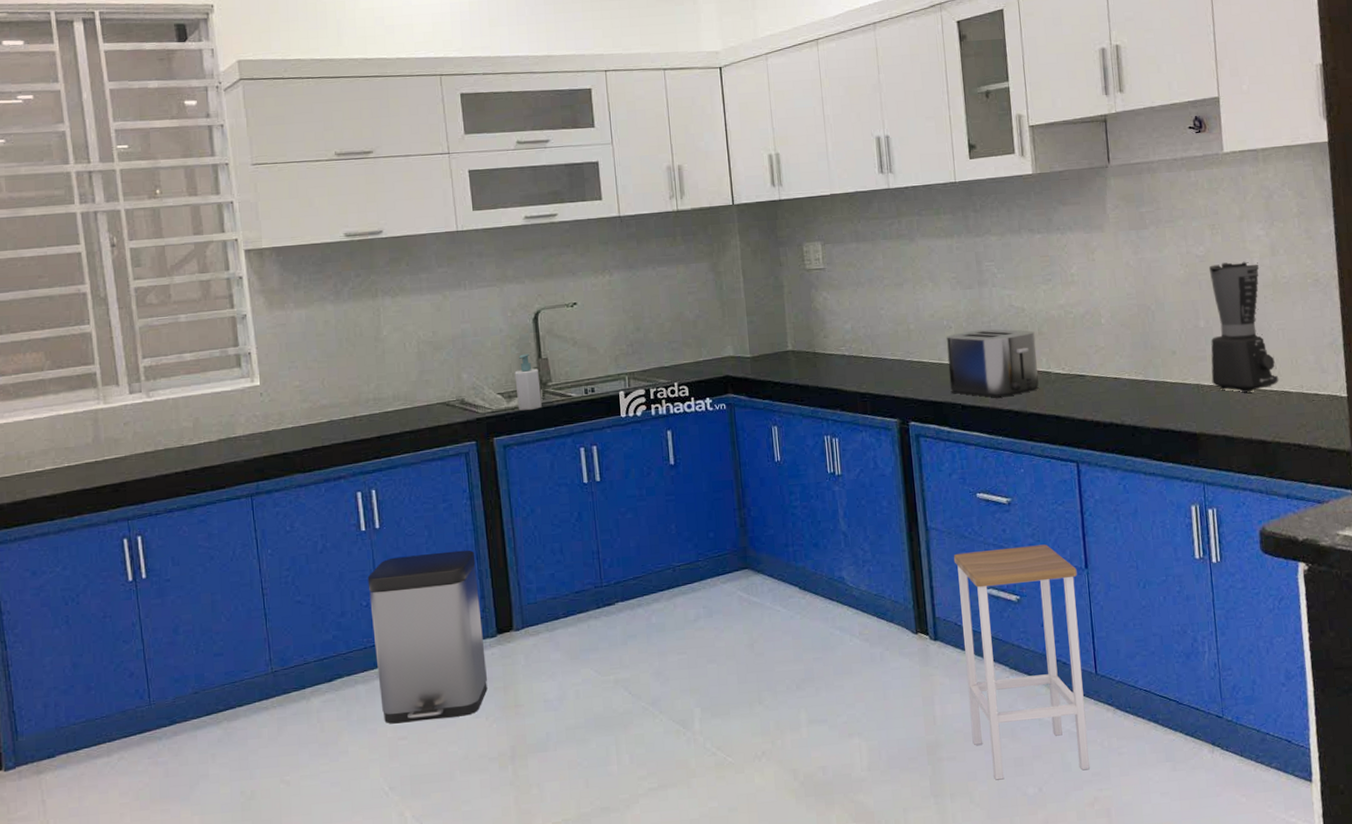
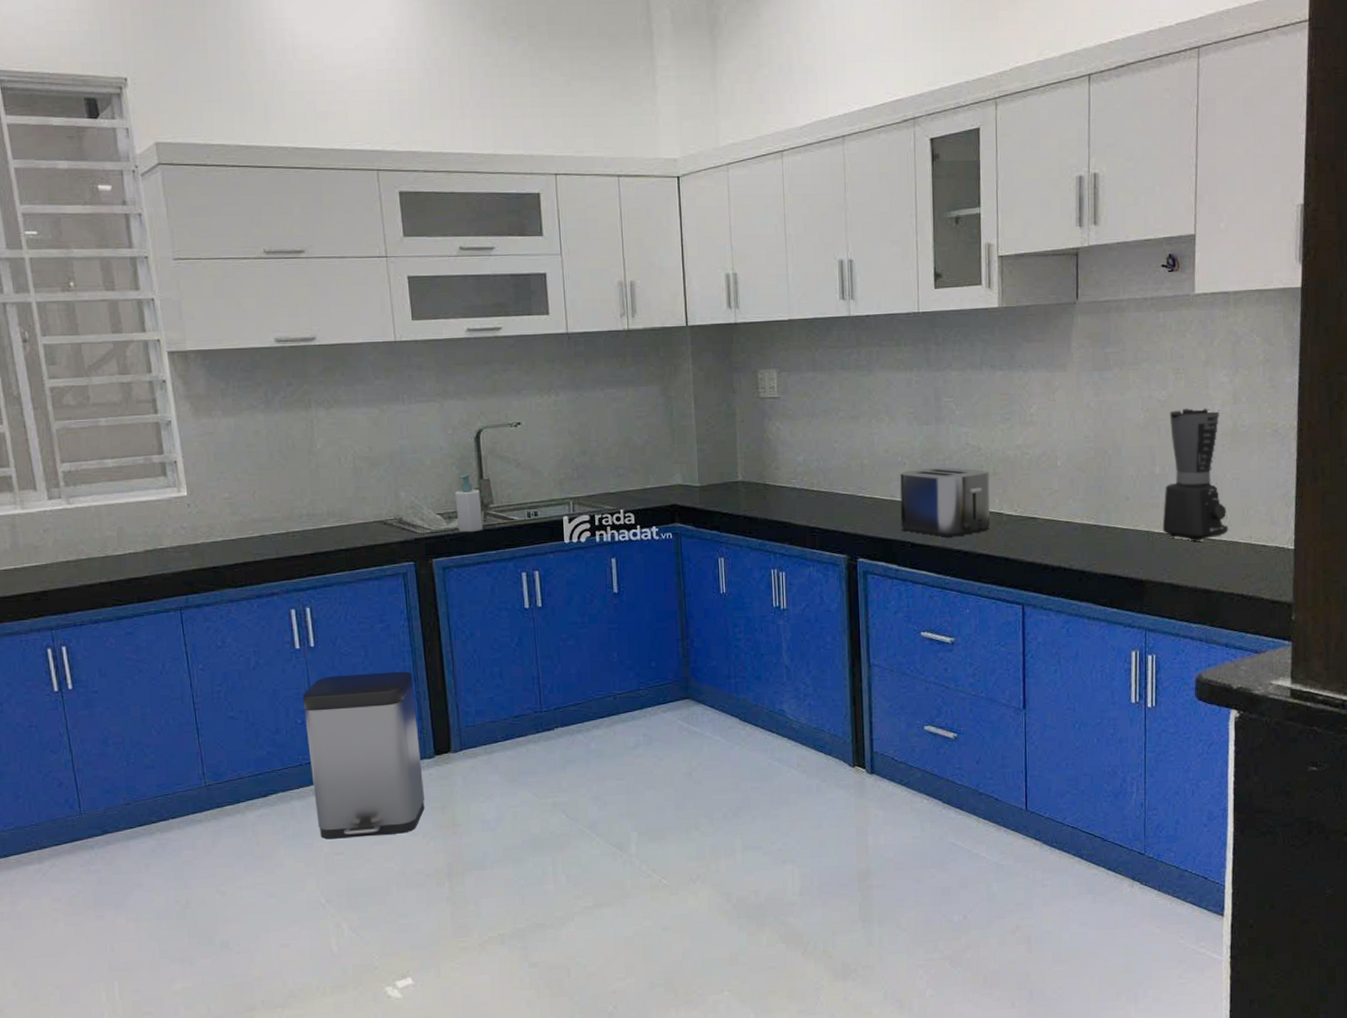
step stool: present [953,544,1090,780] -> none [894,684,1015,907]

